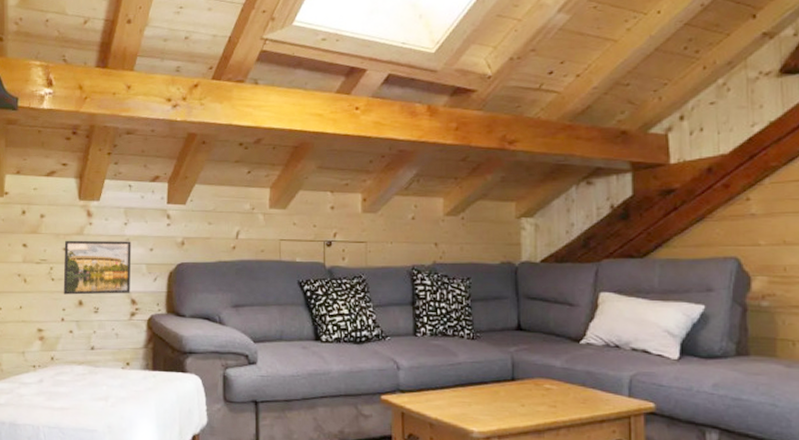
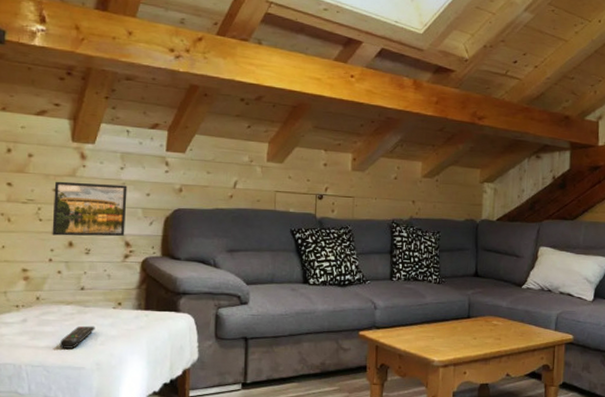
remote control: none [73,386,106,410] -> present [59,325,95,349]

